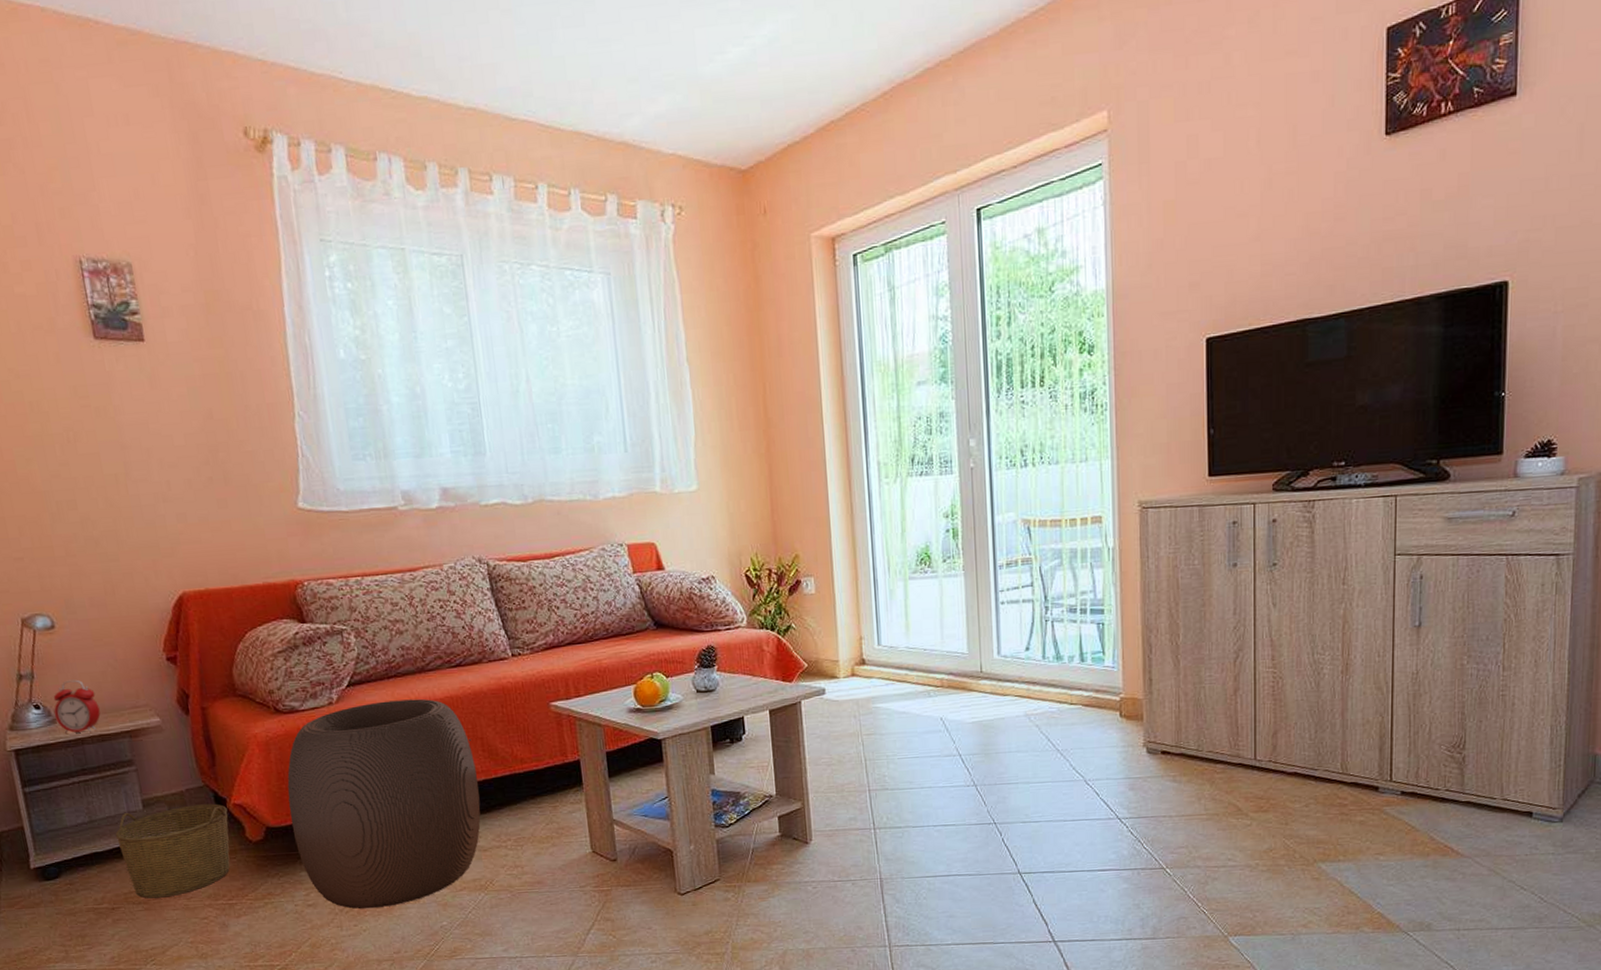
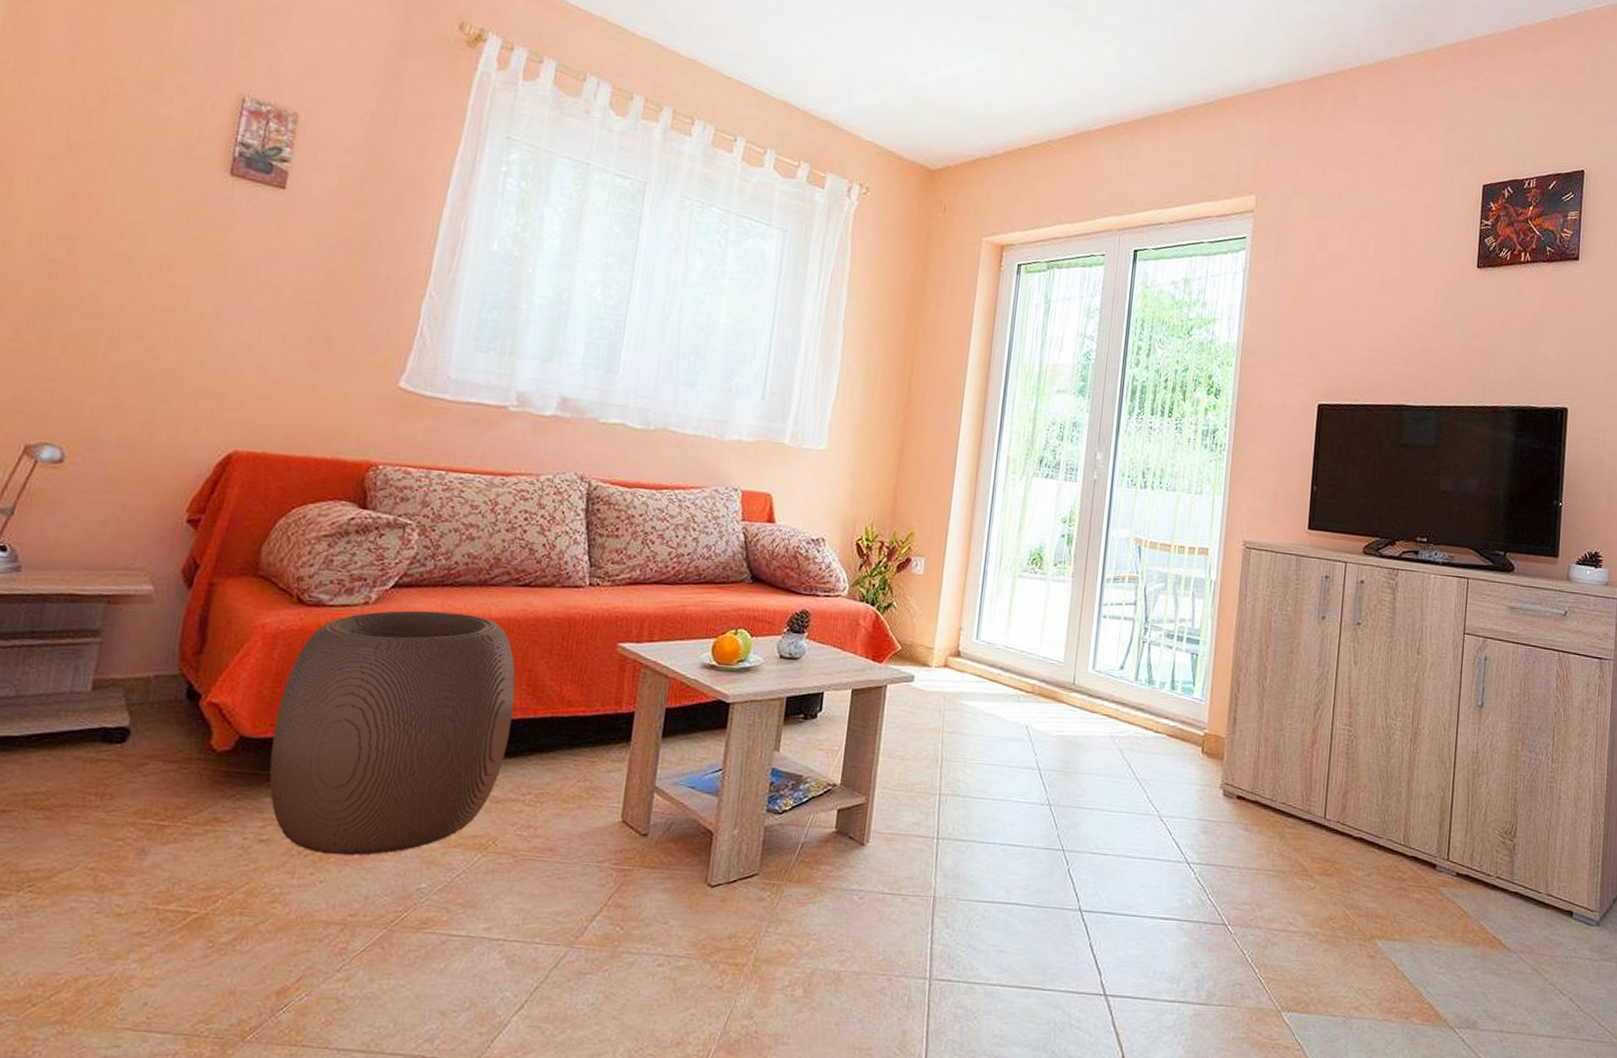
alarm clock: present [53,679,101,734] -> none [20,524,84,588]
basket: present [115,803,230,899] -> none [40,692,199,806]

